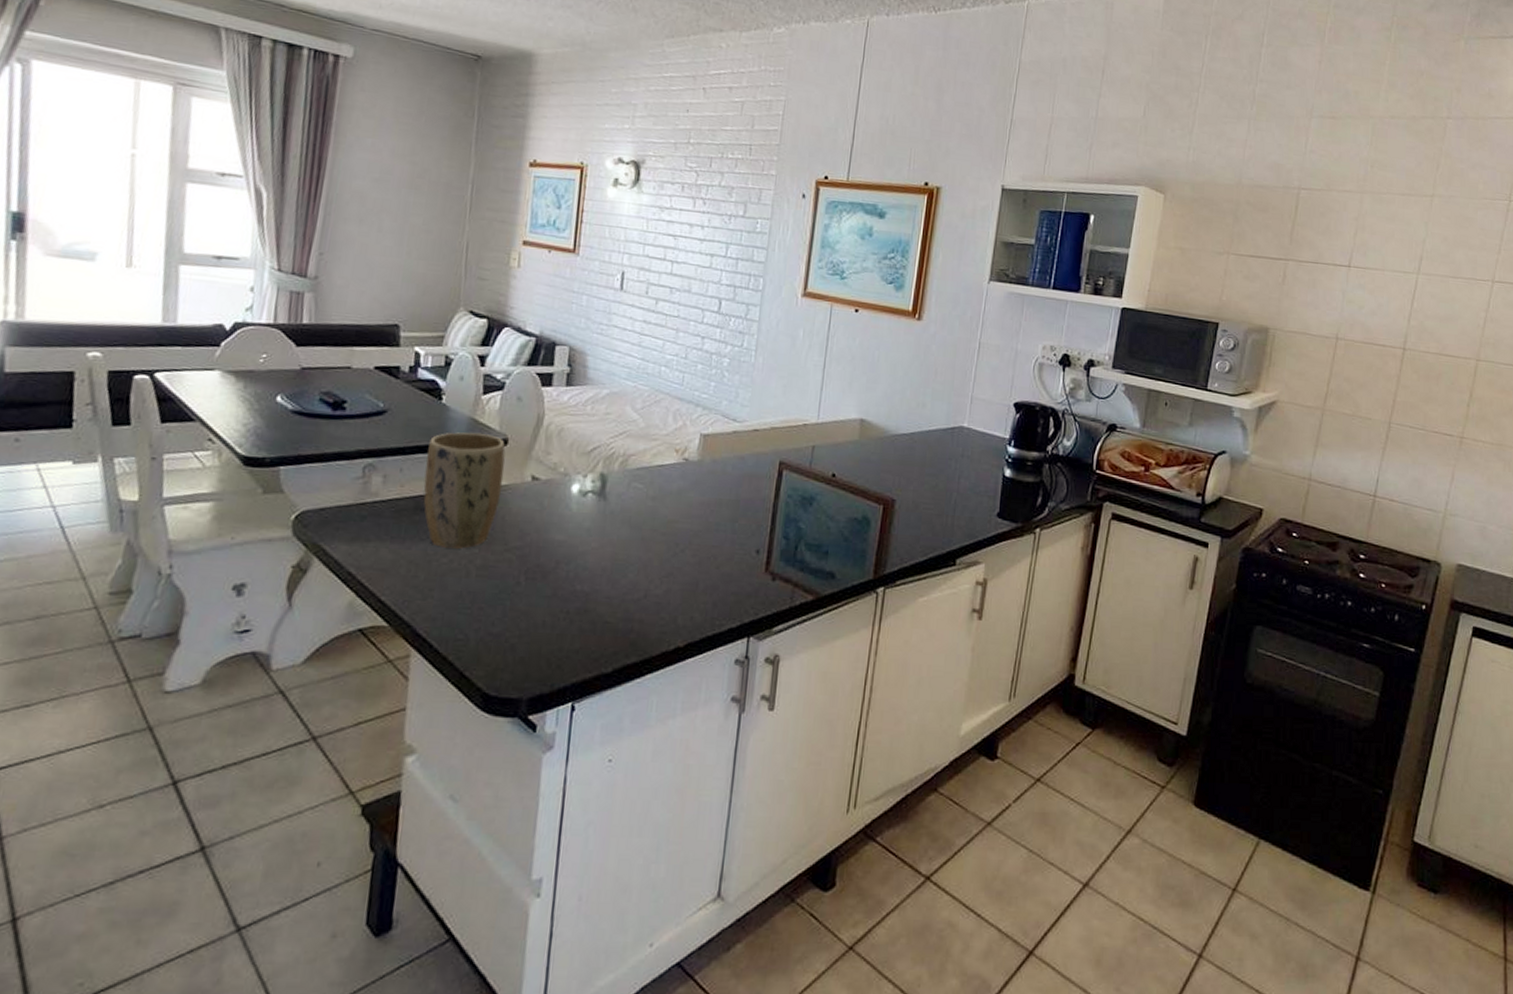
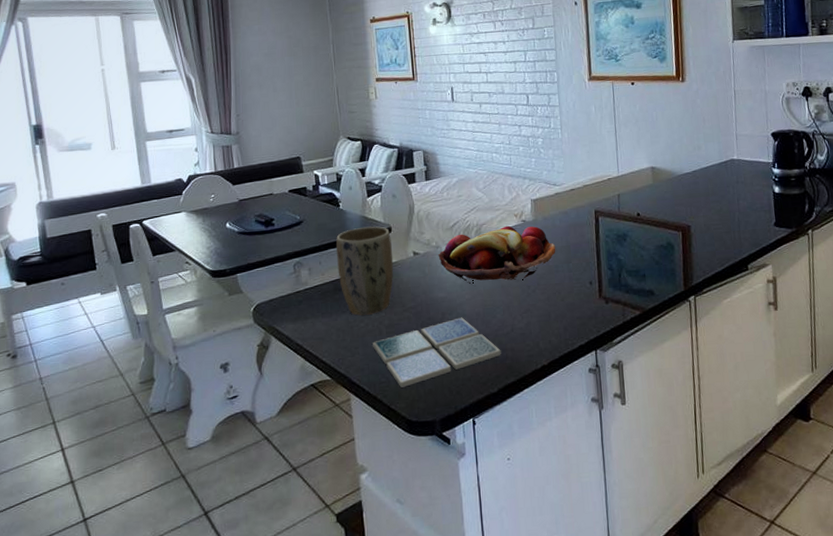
drink coaster: none [454,570,626,650] -> present [373,317,501,388]
fruit basket: none [564,462,722,534] -> present [438,225,556,284]

